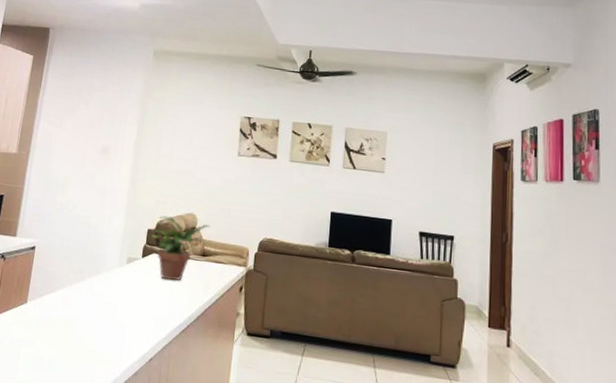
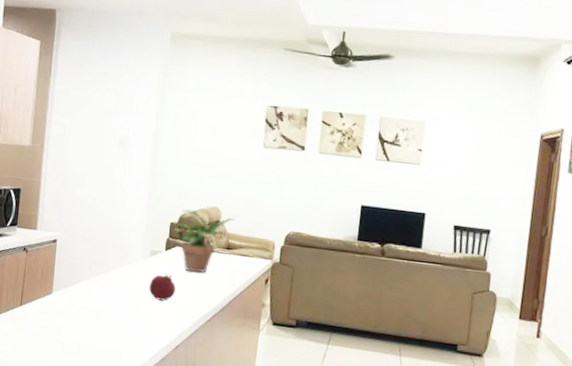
fruit: none [125,281,152,310] -> present [149,273,176,301]

